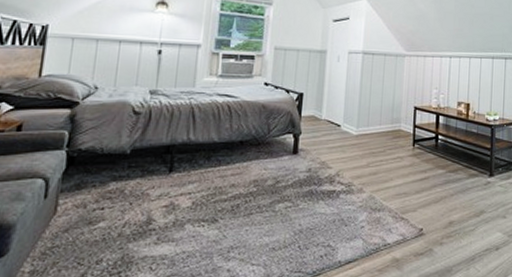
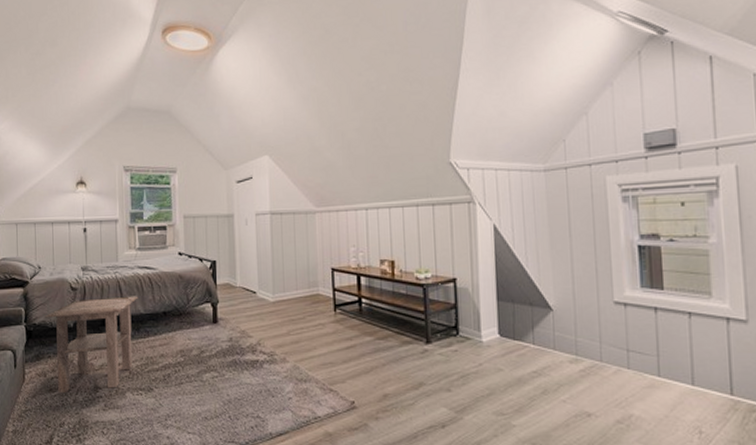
side table: none [95,123,214,227] -> present [45,296,139,394]

